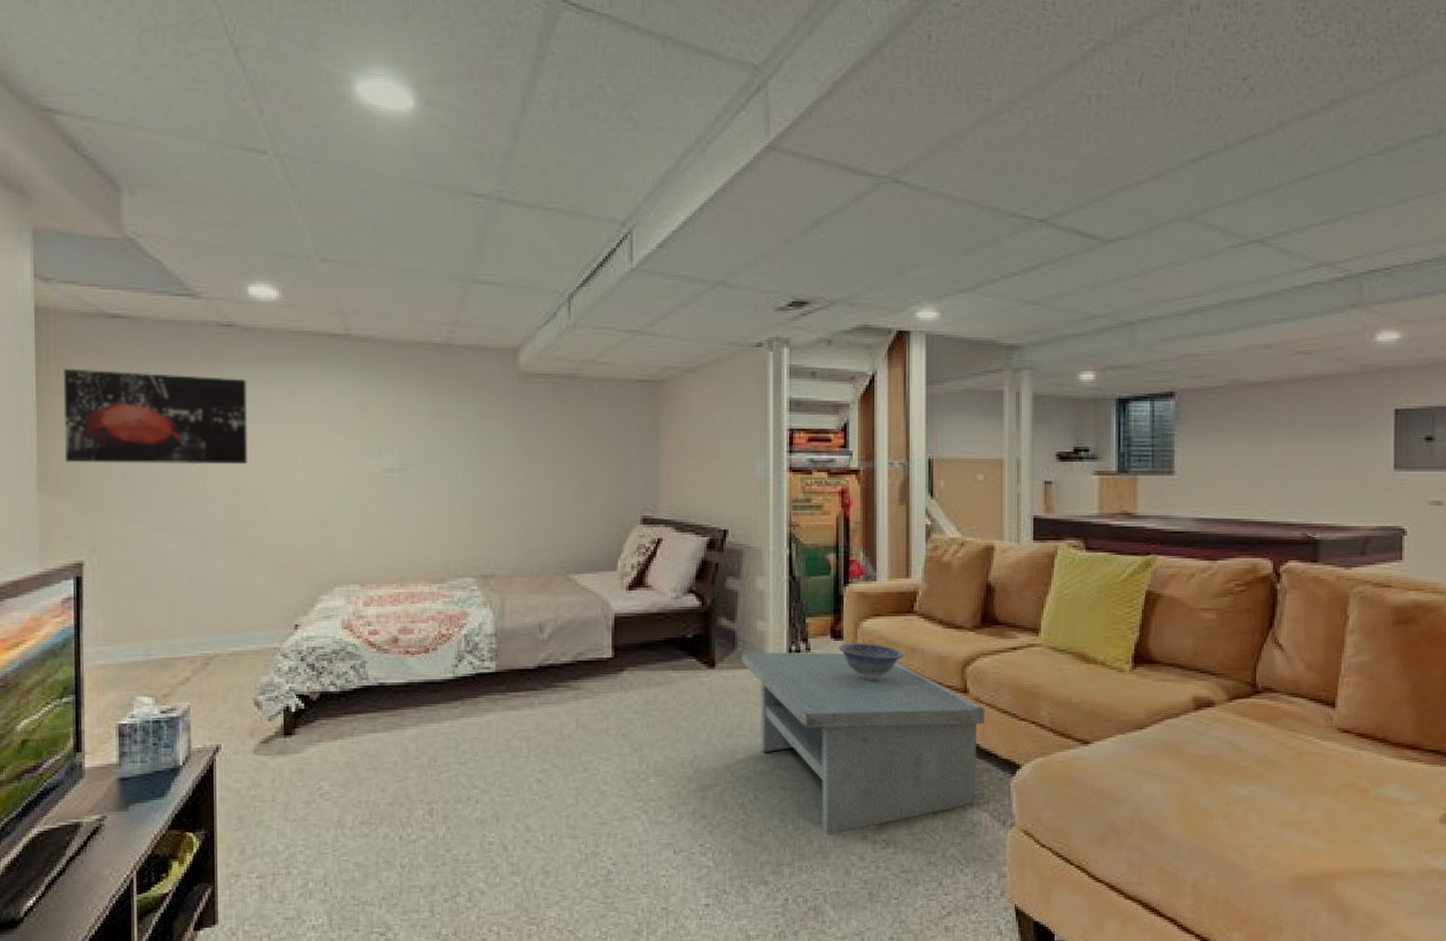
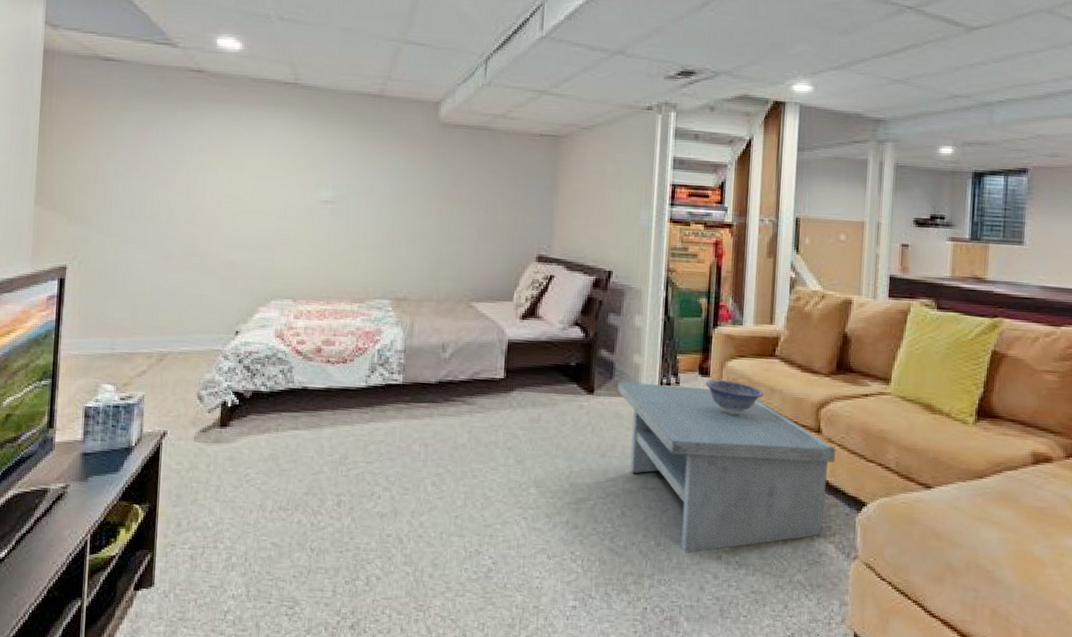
wall art: present [63,368,248,465] -> none [59,101,211,190]

